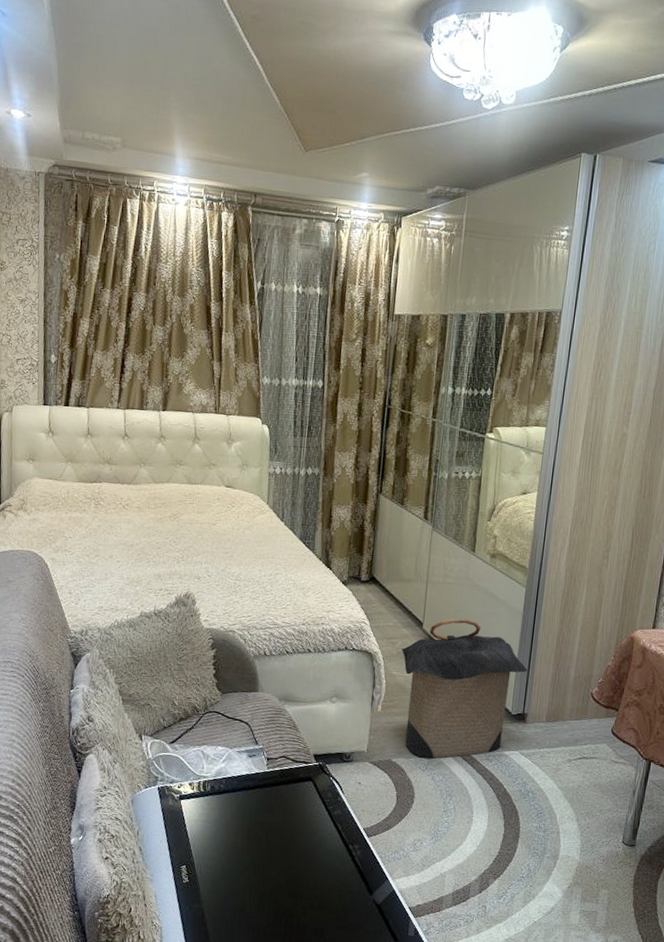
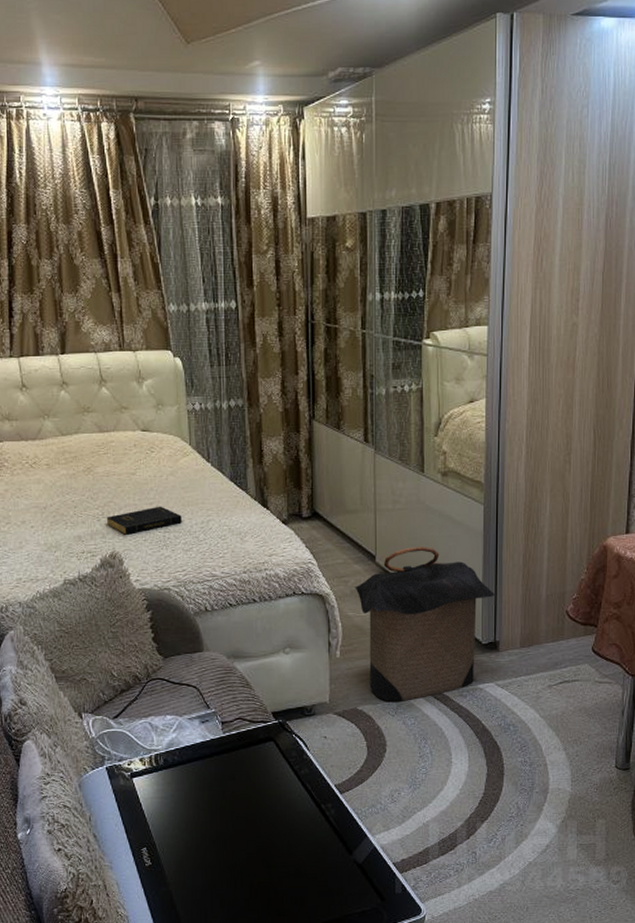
book: none [185,555,254,579] -> present [106,506,183,535]

